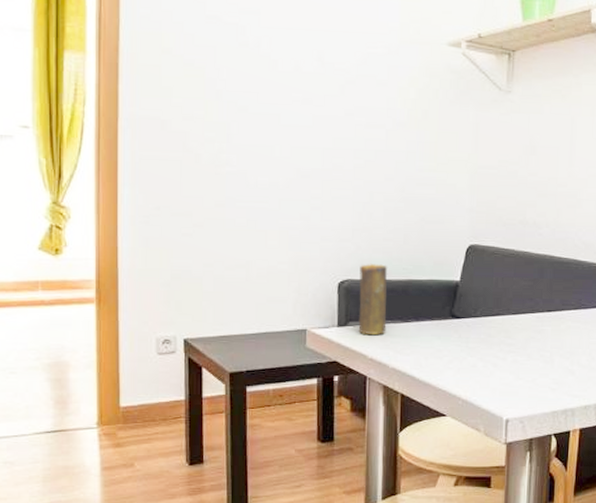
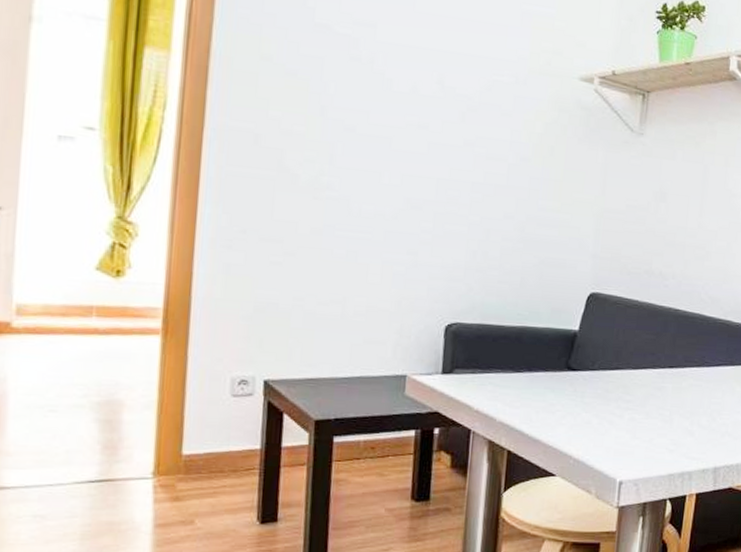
candle: present [358,264,388,336] -> none [464,307,501,385]

